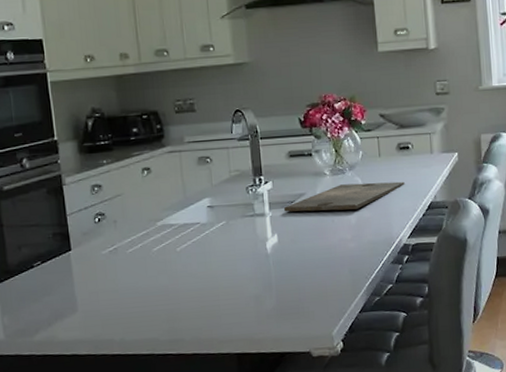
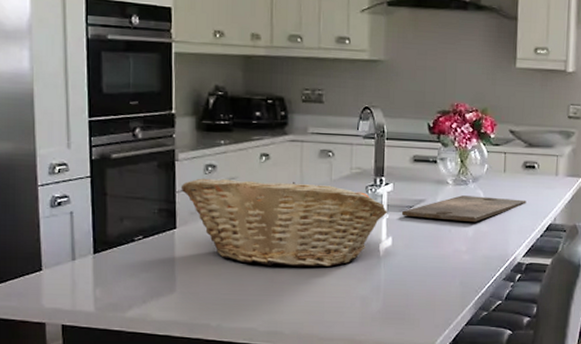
fruit basket: none [72,191,270,276] -> present [182,178,387,267]

